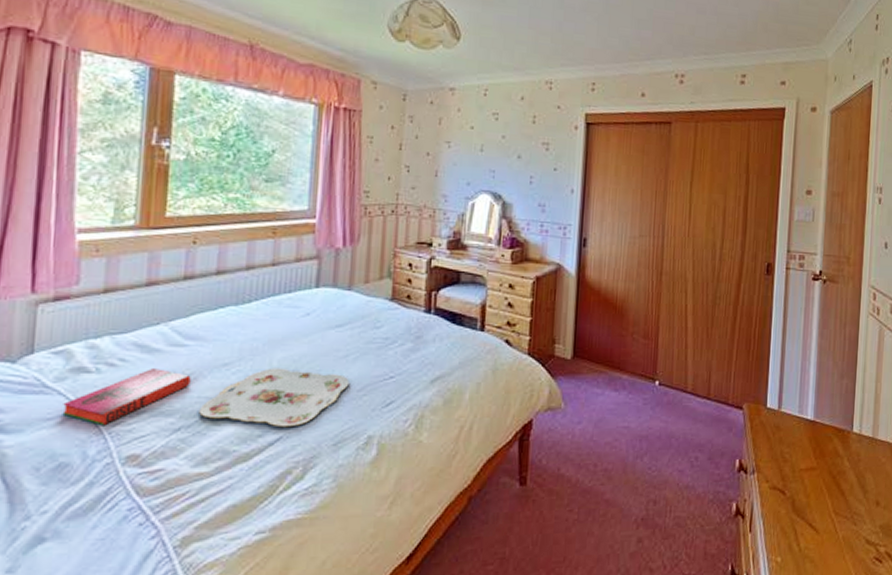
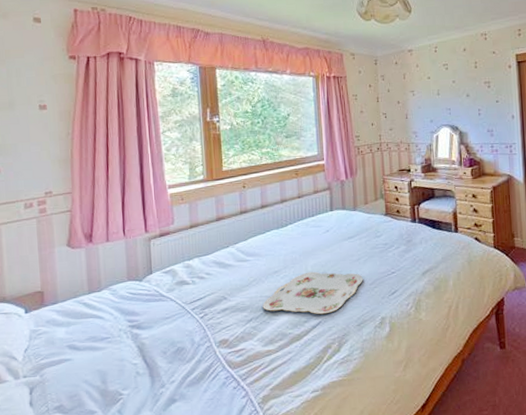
hardback book: present [62,367,191,426] -> none [175,277,254,321]

